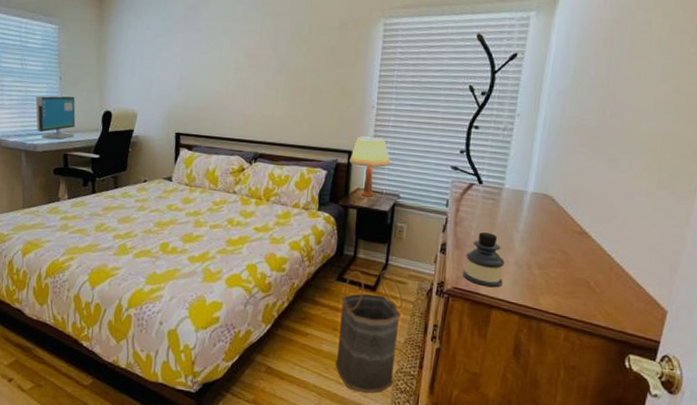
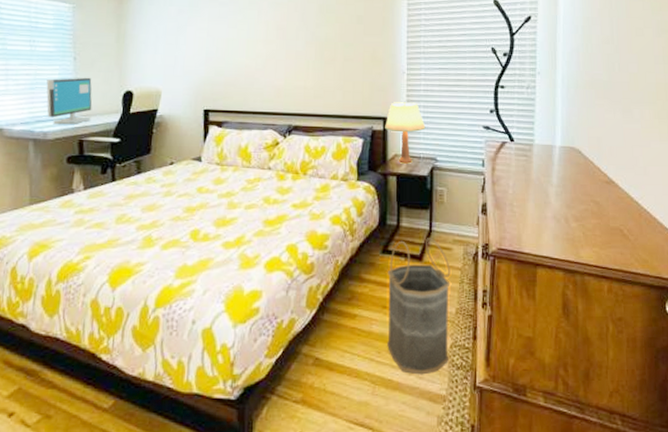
ink bottle: present [463,232,505,288] -> none [506,189,544,245]

